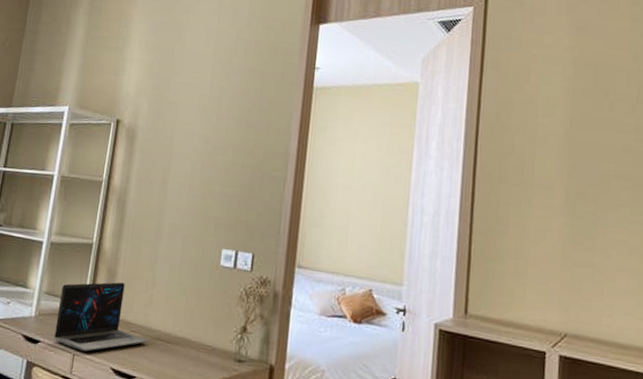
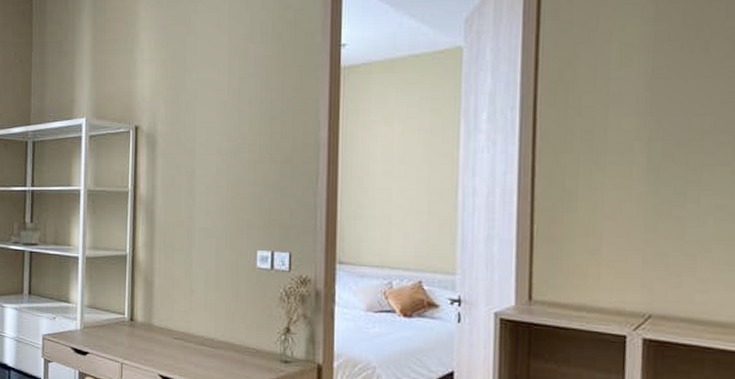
laptop: present [54,282,149,353] -> none [101,291,193,361]

